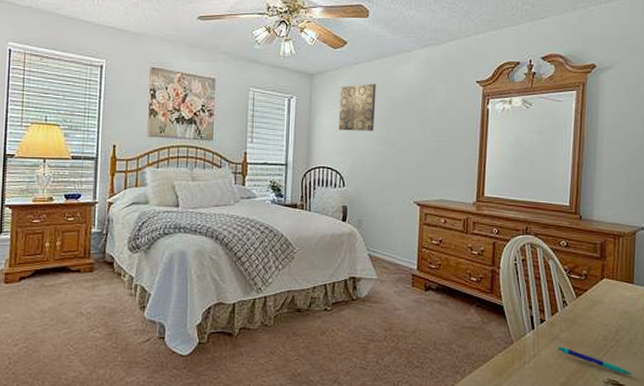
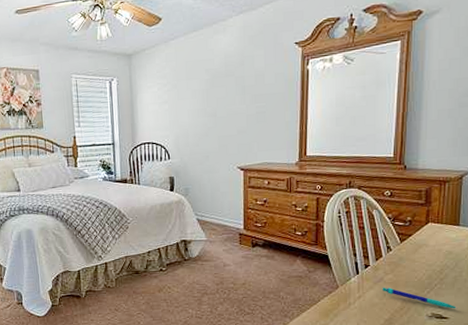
wall art: present [338,83,376,131] -> none [158,57,195,107]

